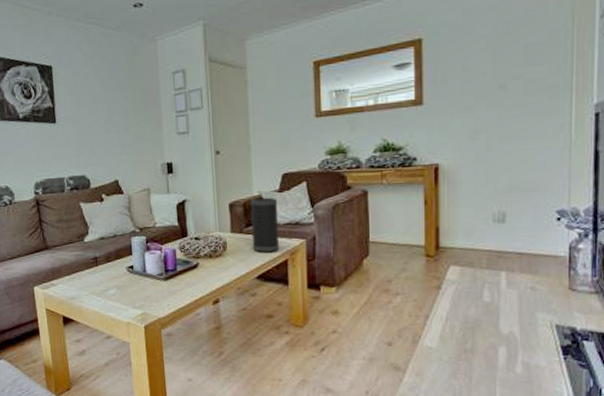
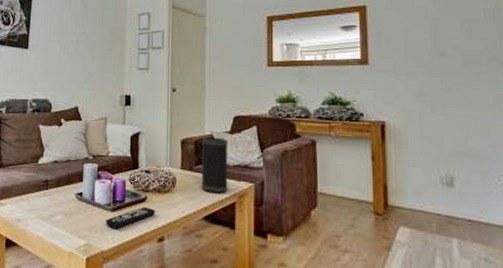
remote control: none [160,272,208,296] -> present [106,206,155,228]

